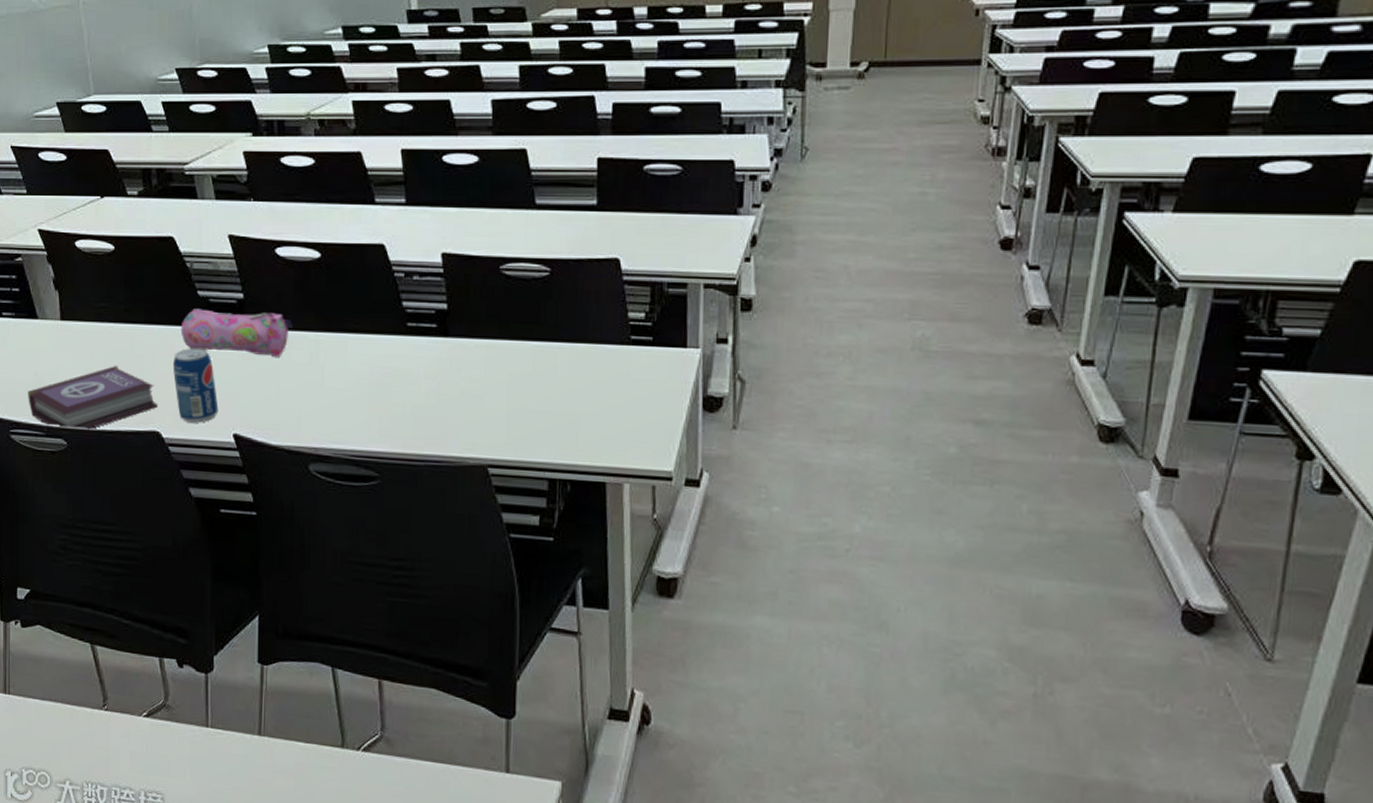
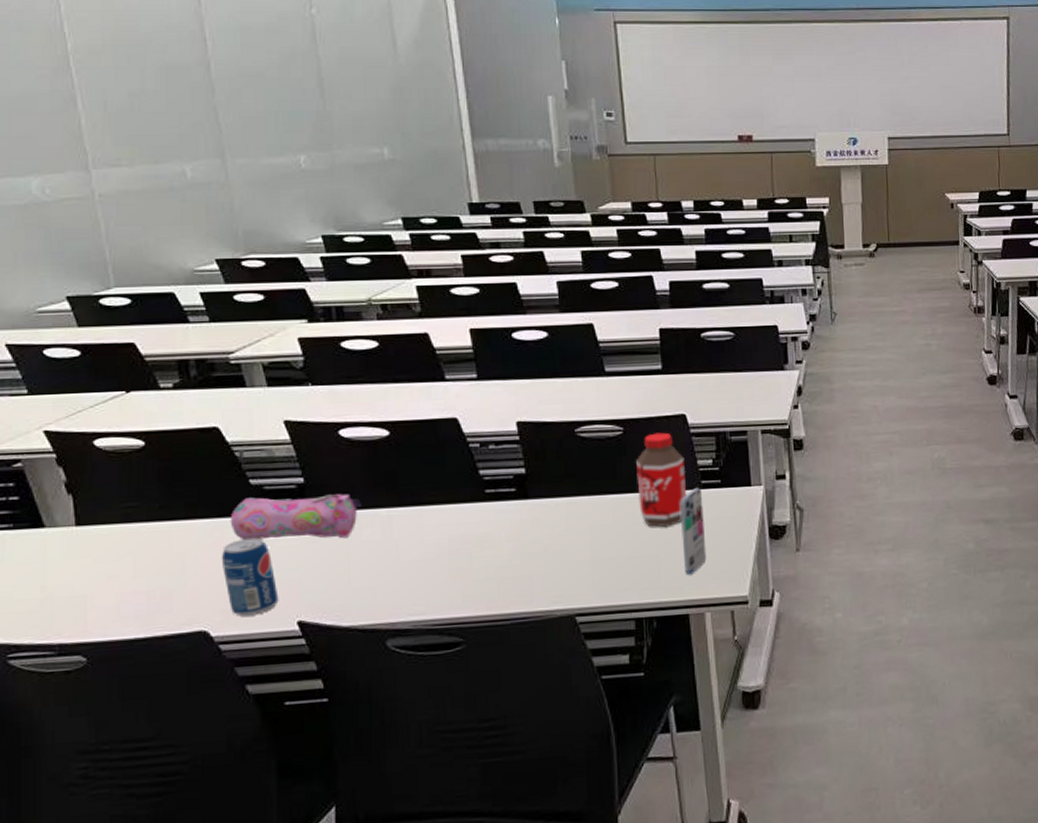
book: present [28,365,158,431] -> none [32,566,204,645]
bottle: none [561,277,615,383] -> present [636,432,687,527]
smartphone: none [604,342,631,441] -> present [679,487,707,576]

